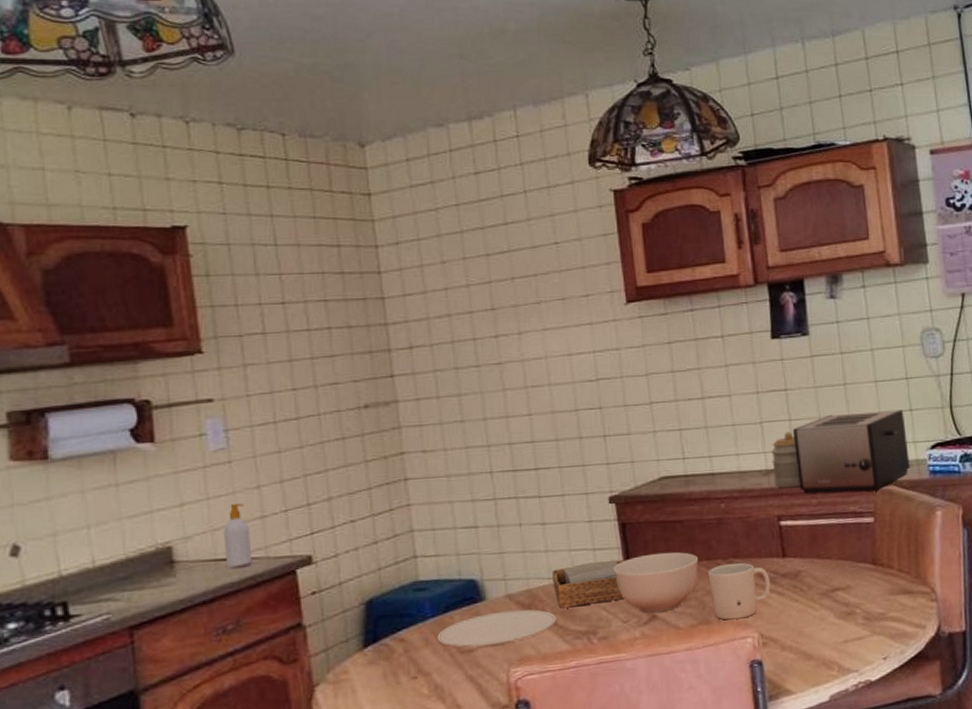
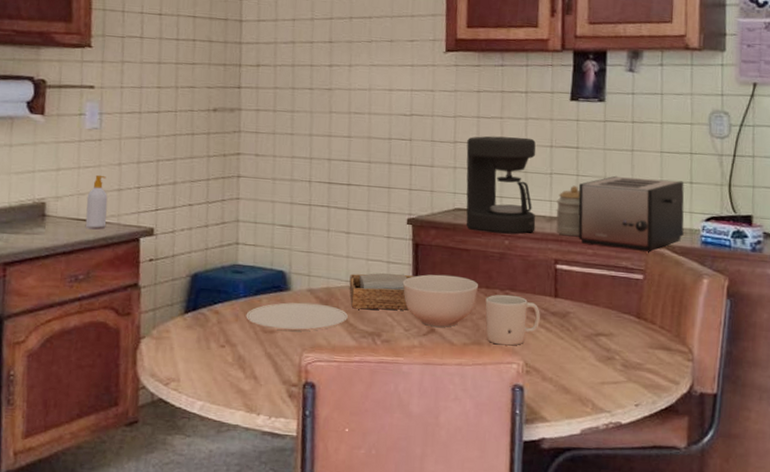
coffee maker: none [664,386,752,499] -> present [466,135,536,235]

